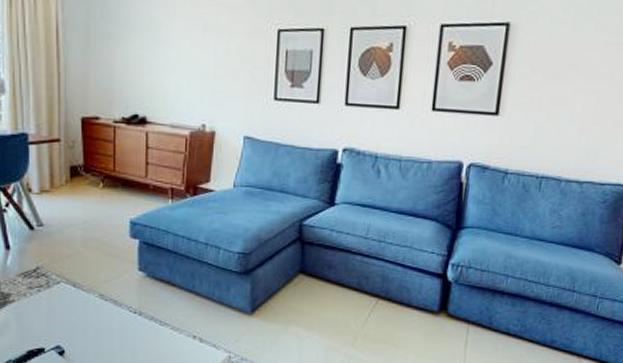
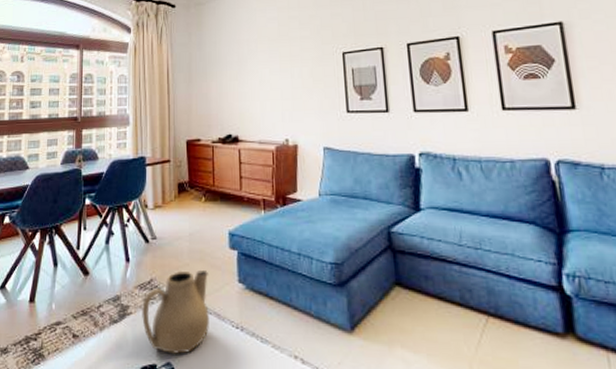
teapot: none [27,258,105,338] -> present [142,270,209,354]

